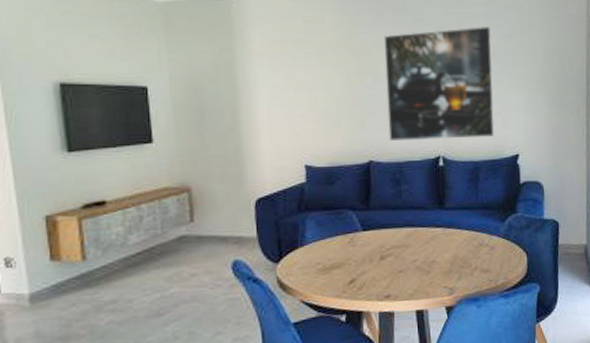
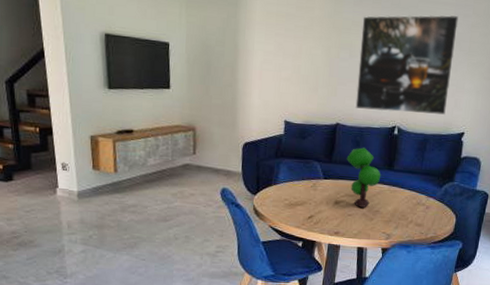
plant: none [387,186,432,260] -> present [346,147,381,208]

